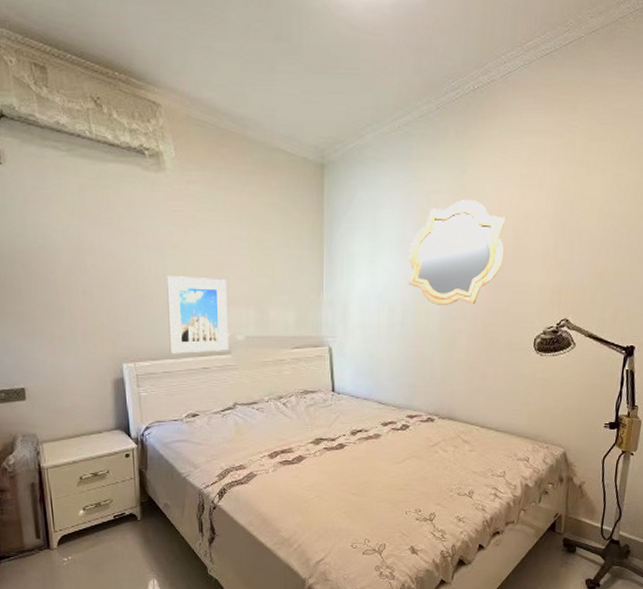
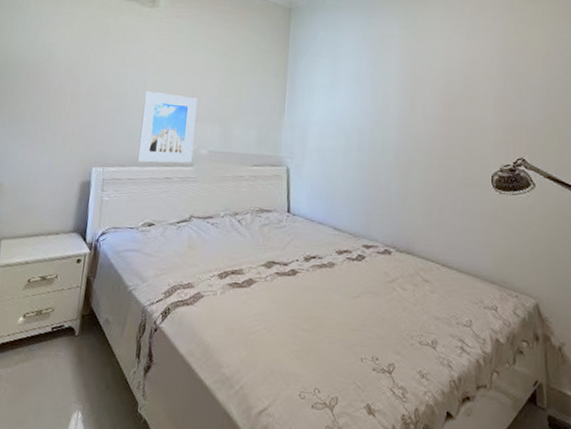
mirror: present [408,200,507,305] -> none [364,44,456,137]

